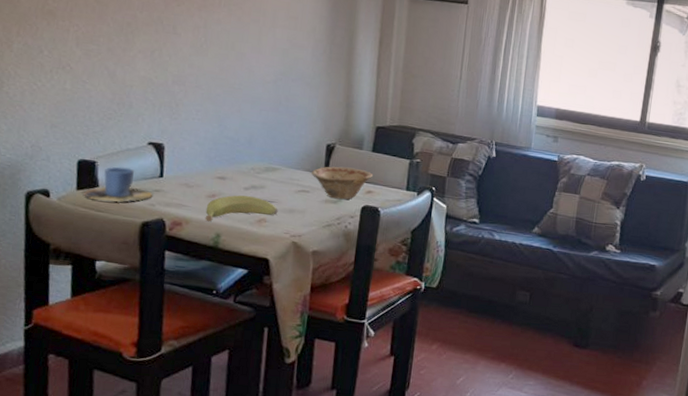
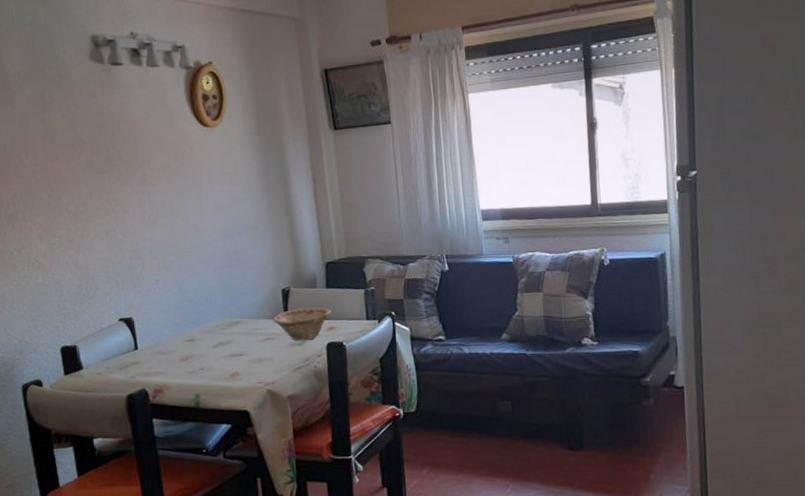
cup: present [83,166,153,203] -> none [70,346,132,382]
banana: present [205,195,278,222] -> none [181,353,249,385]

